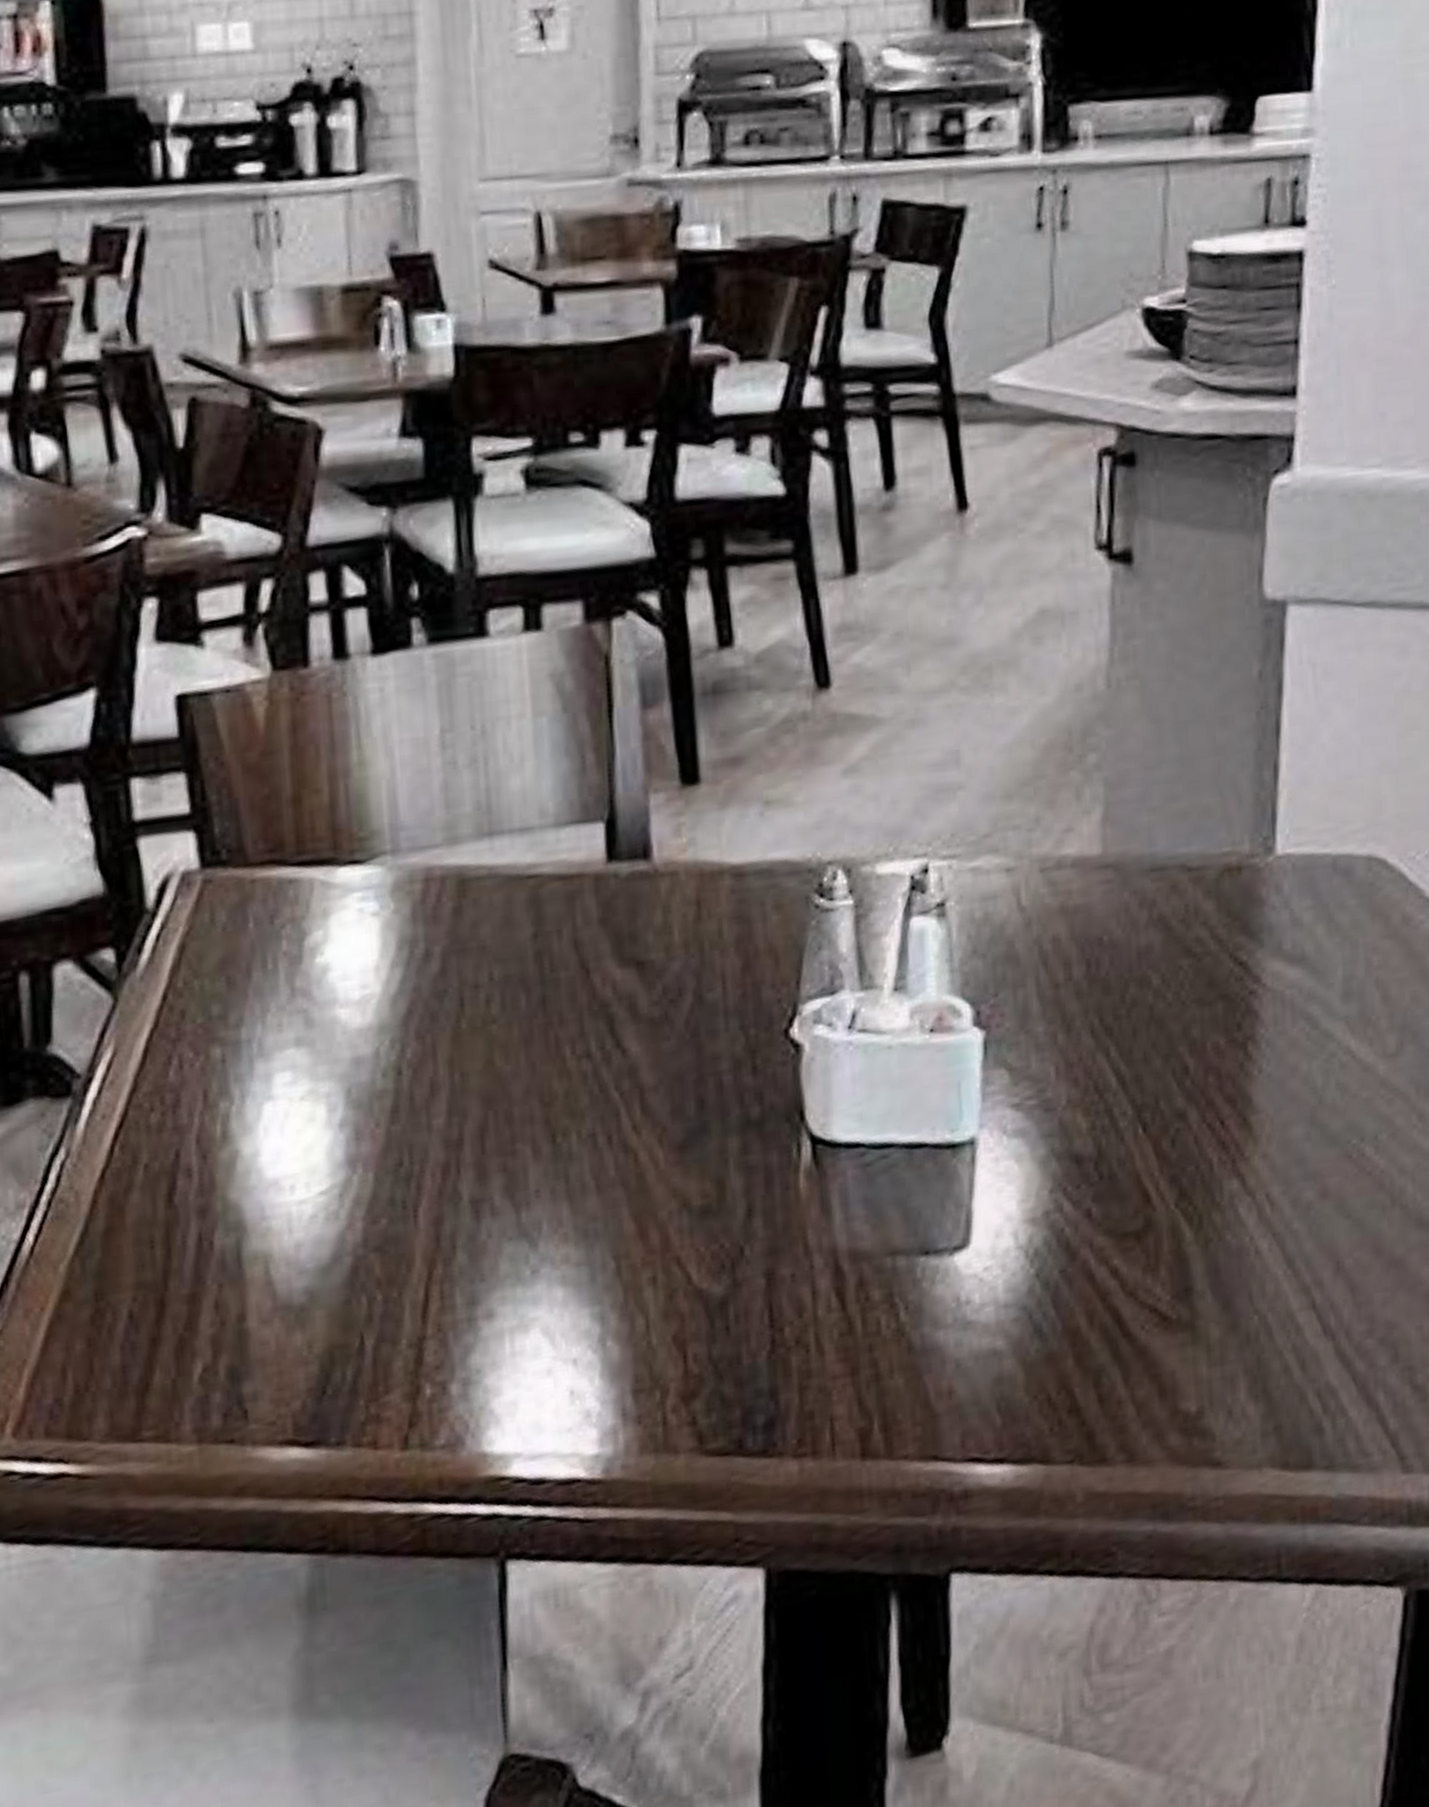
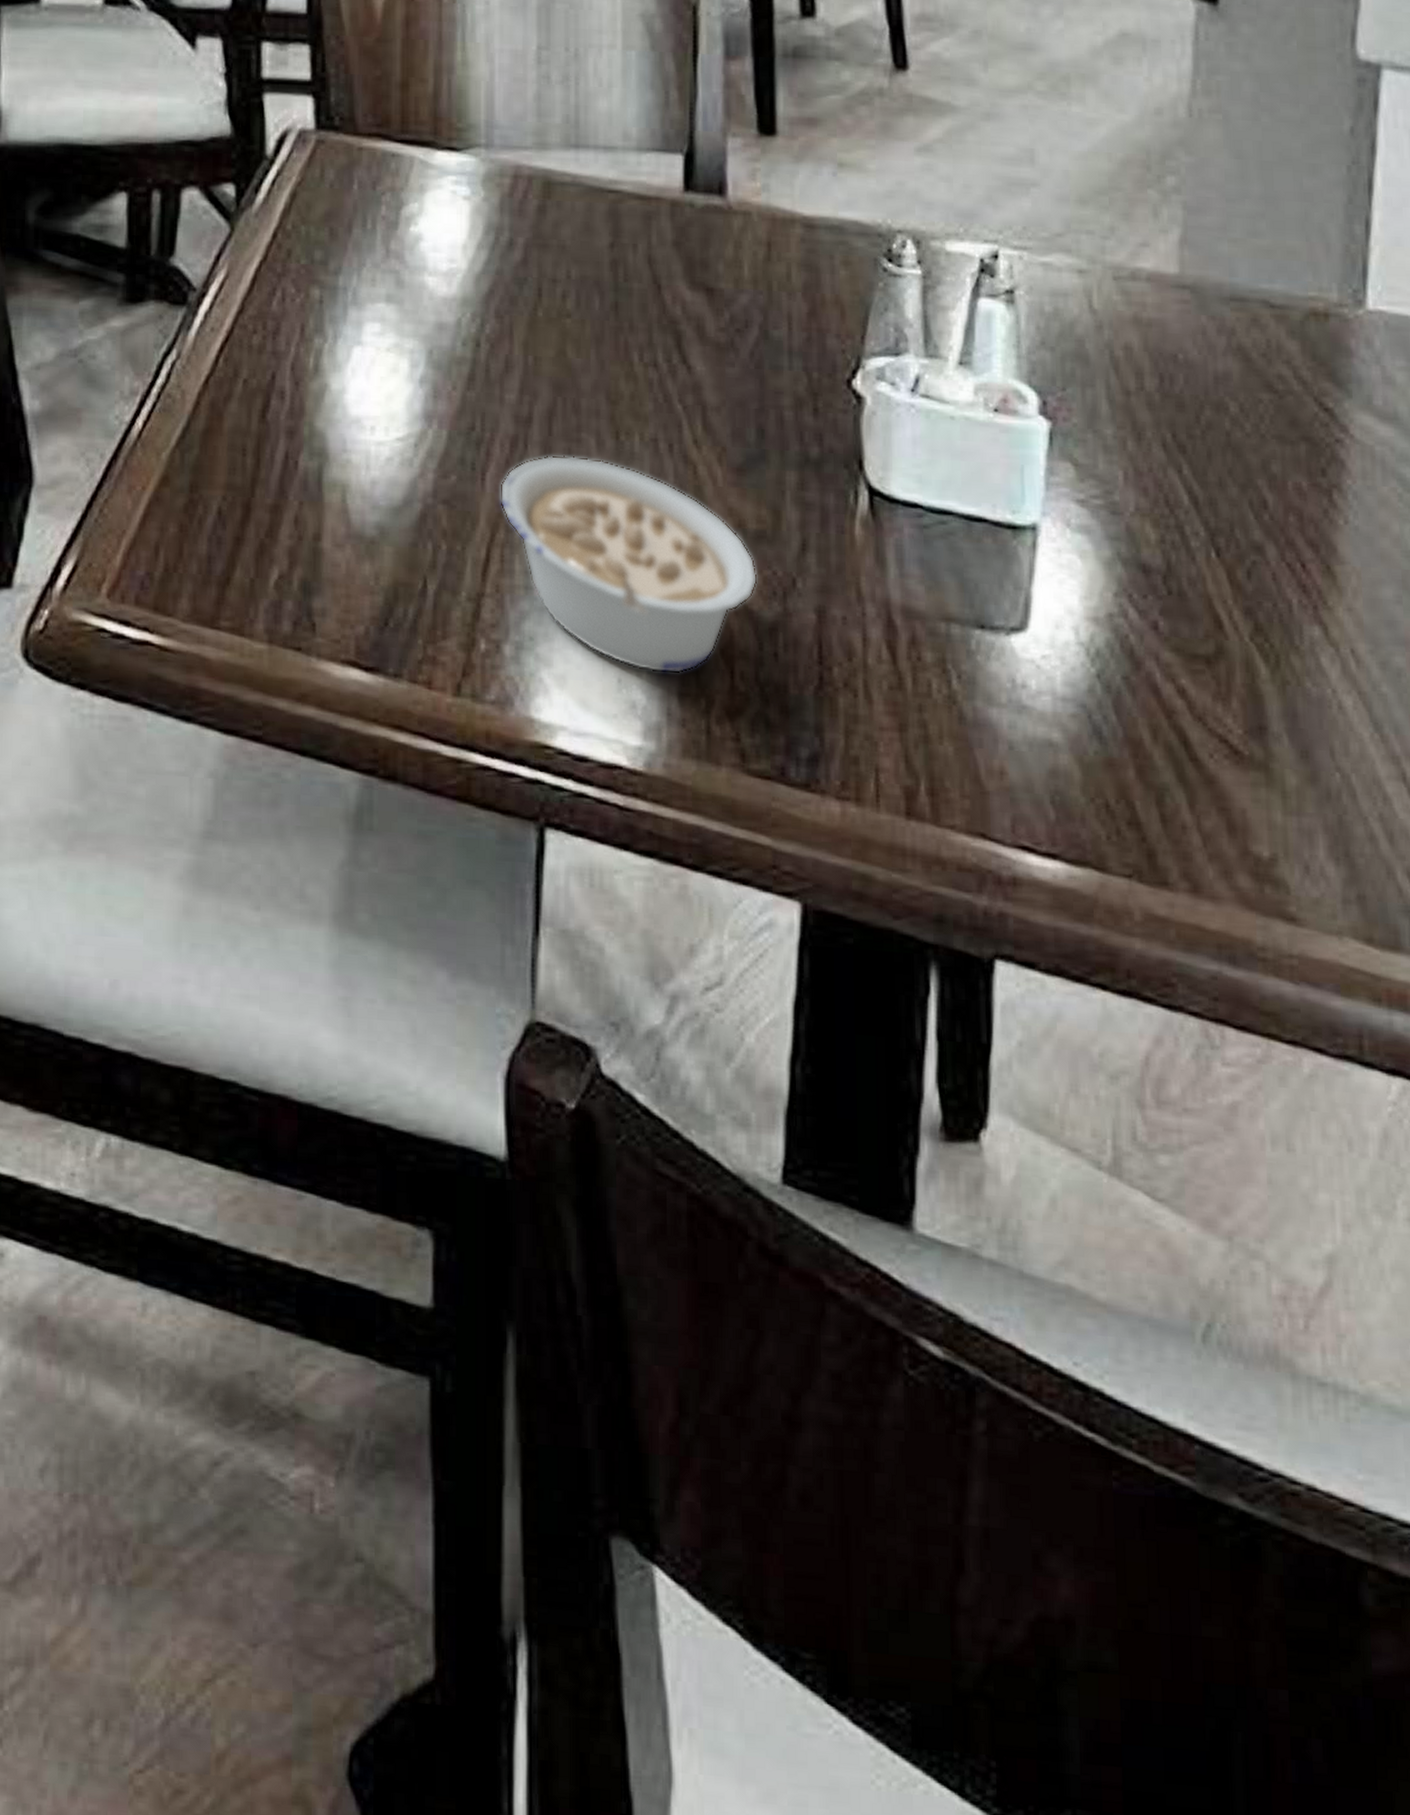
legume: none [434,1167,706,1377] -> present [500,455,758,674]

